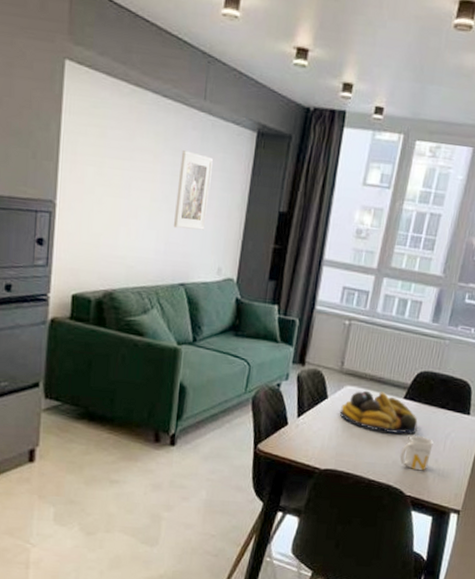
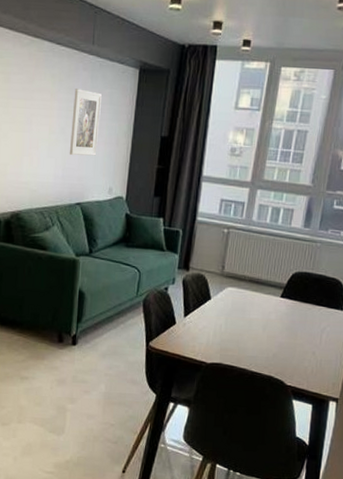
fruit bowl: present [339,390,418,435] -> none [222,291,295,330]
mug: present [399,436,434,471] -> none [279,331,310,363]

